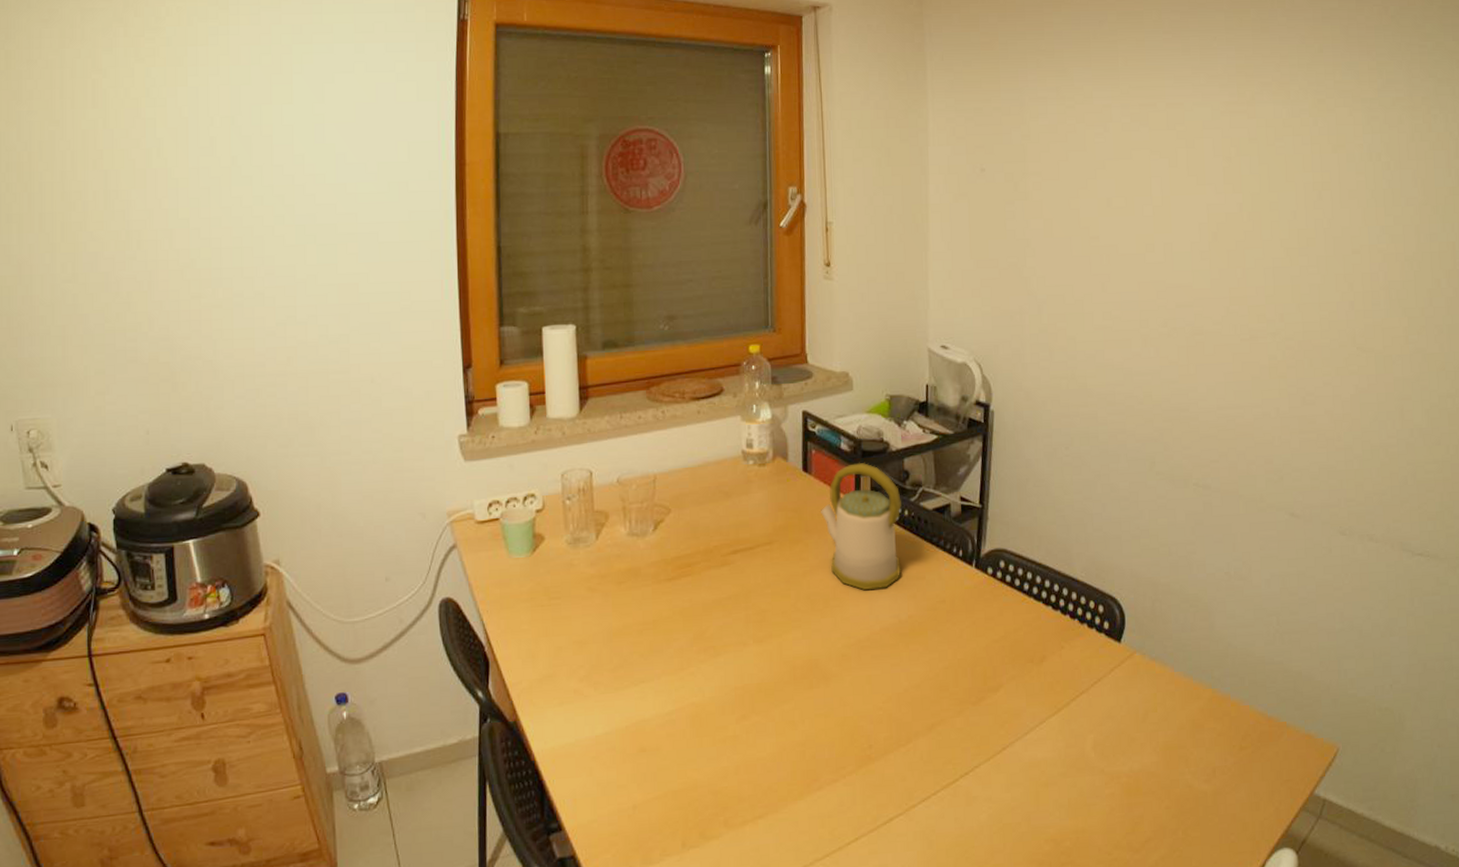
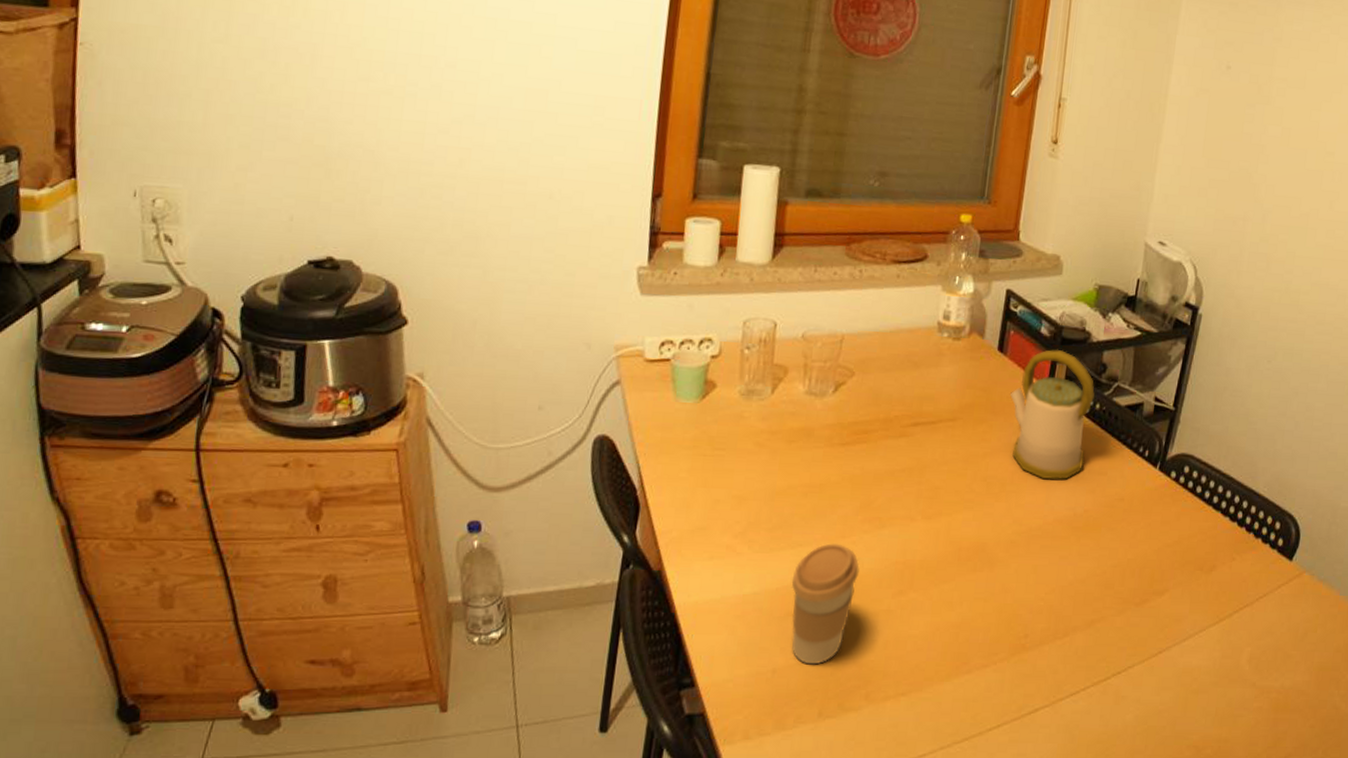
coffee cup: none [639,676,701,798] -> present [791,543,859,665]

